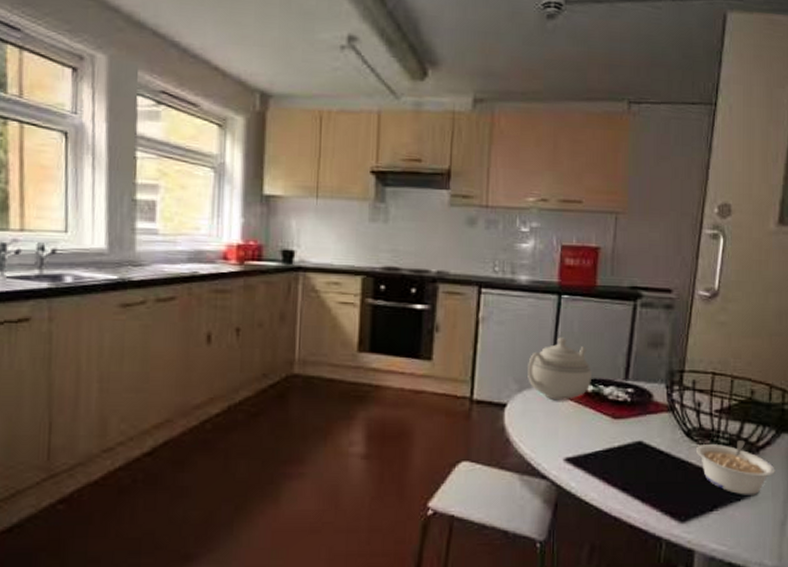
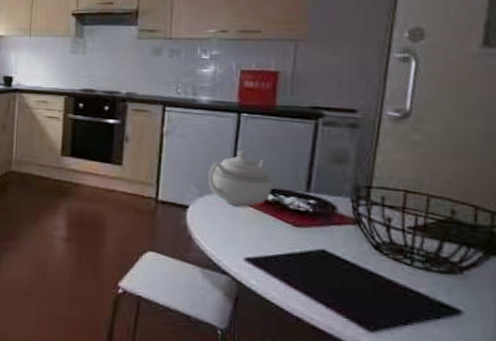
legume: present [697,440,775,495] -> none [387,258,484,315]

